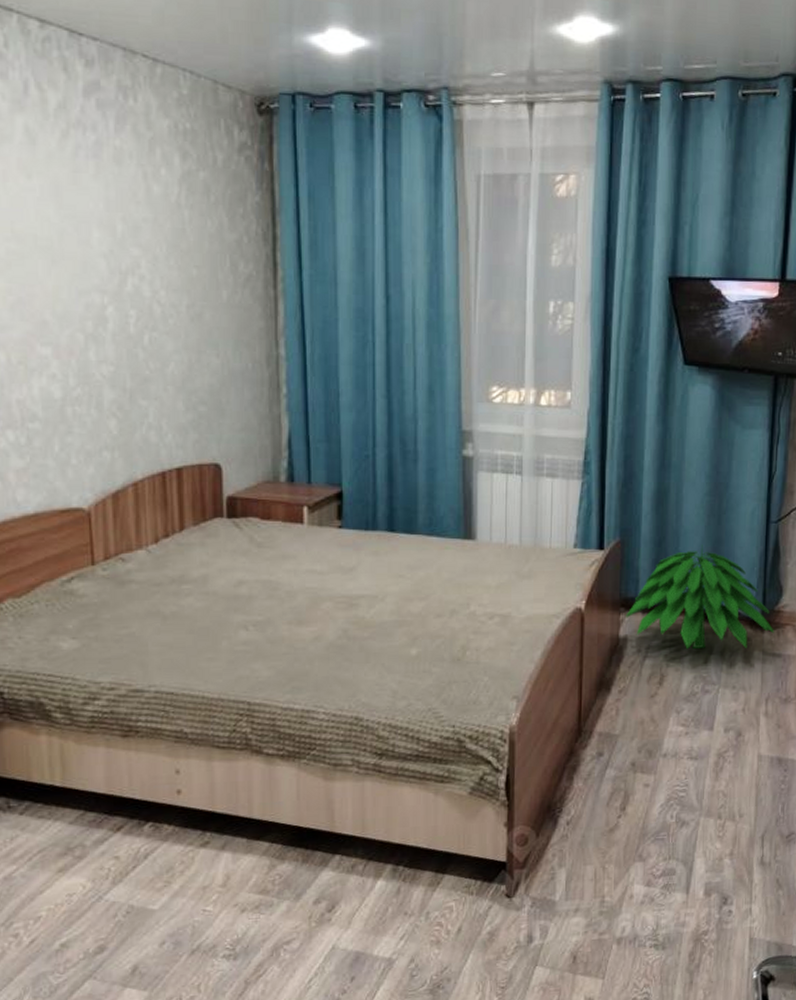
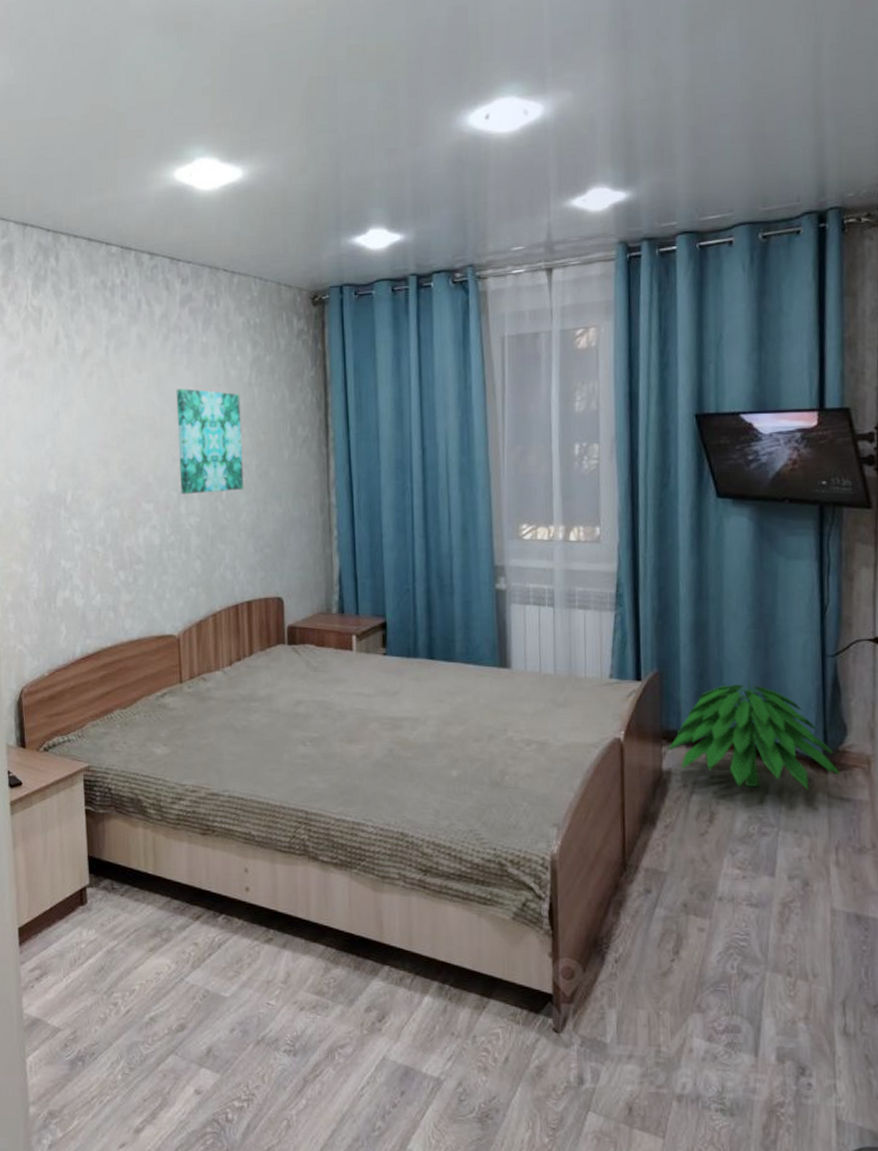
wall art: none [80,203,172,338] -> present [176,389,244,495]

